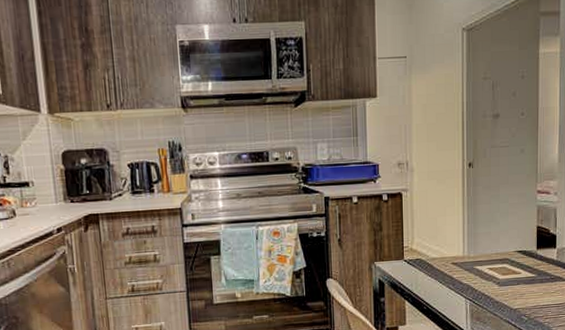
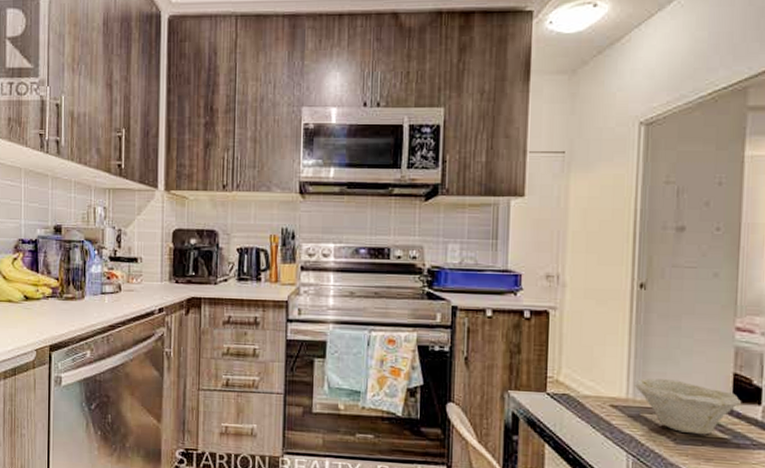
bowl: none [468,237,543,277] -> present [633,378,742,435]

